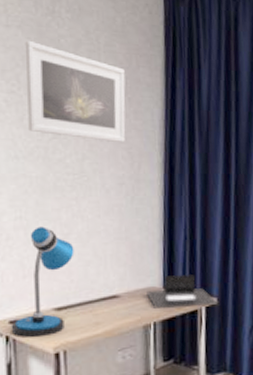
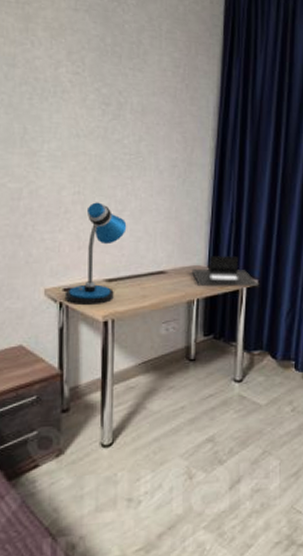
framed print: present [25,40,126,143] -> none [90,24,184,127]

